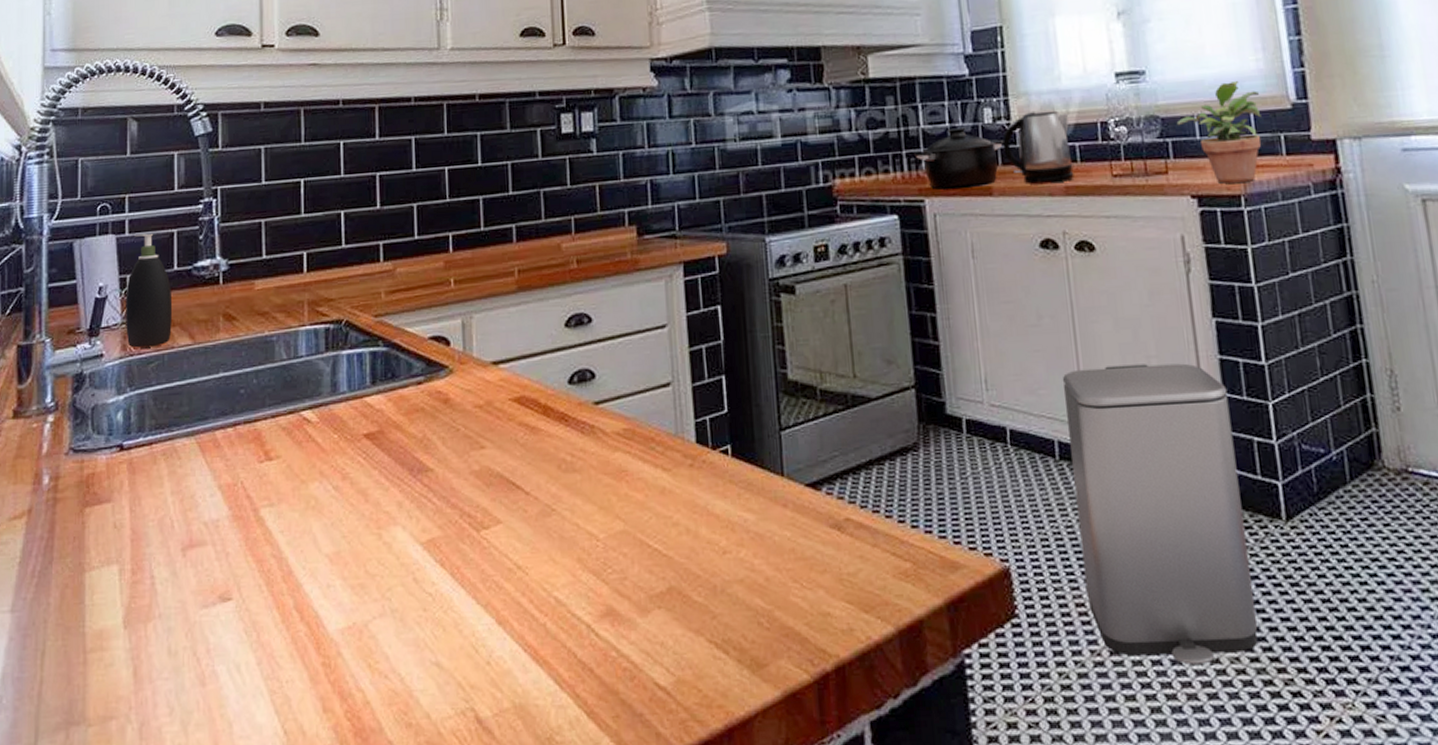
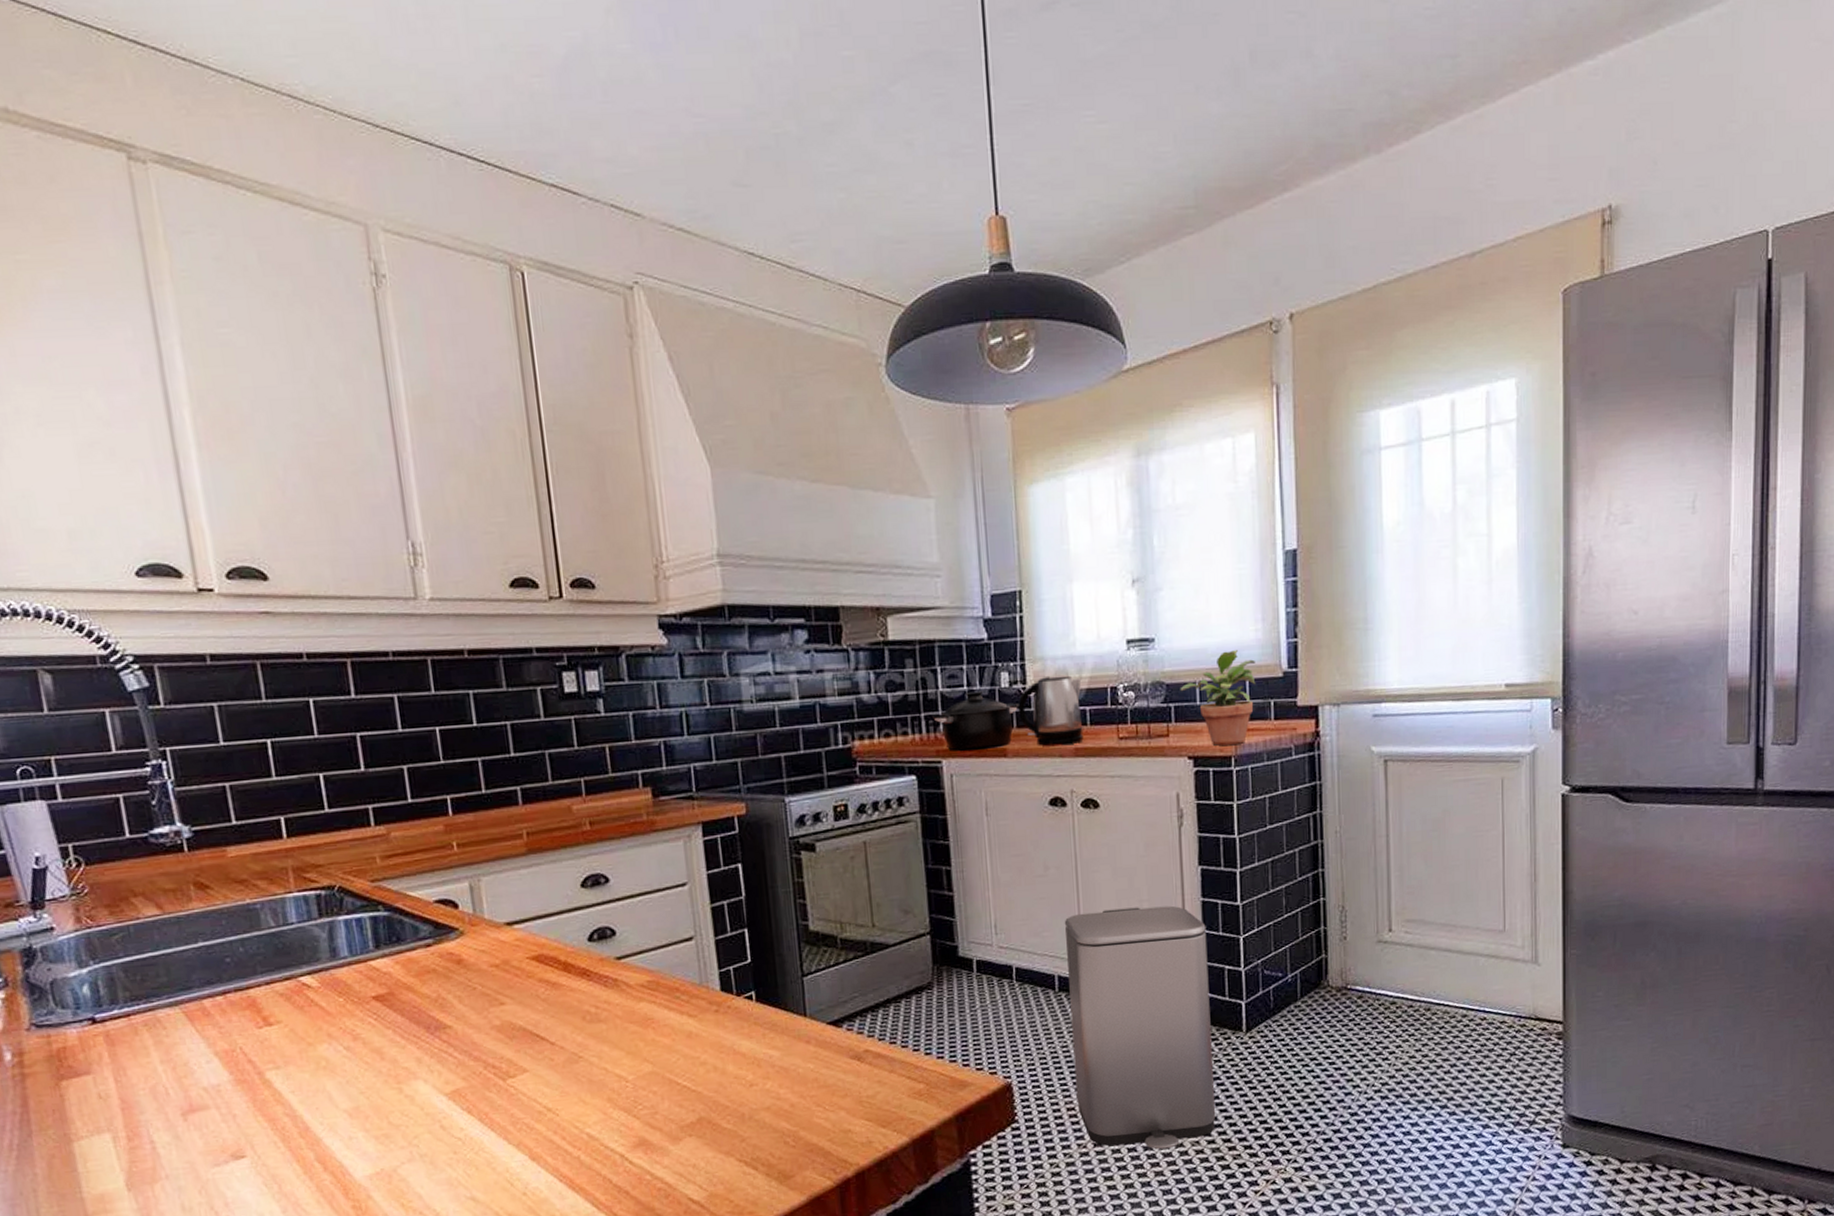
soap dispenser: present [126,233,173,348] -> none [70,798,134,920]

